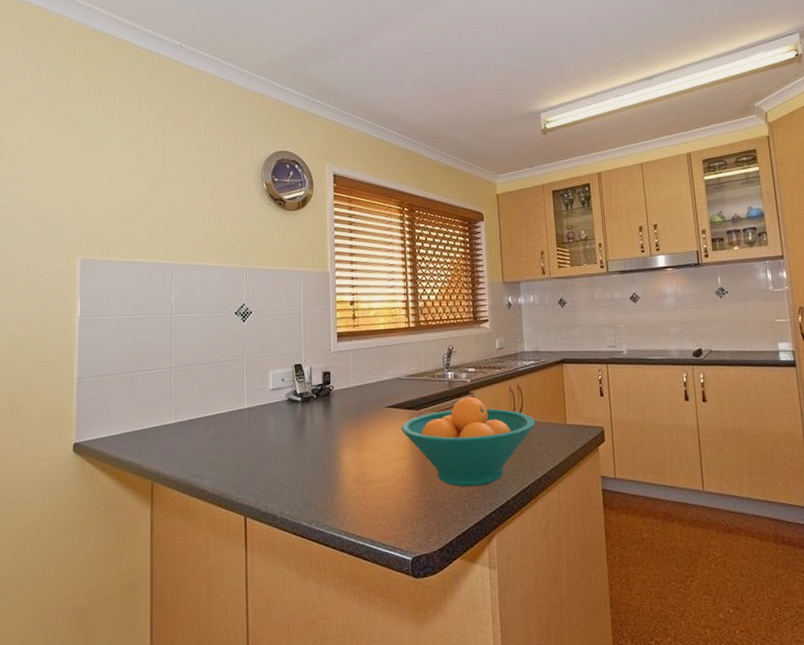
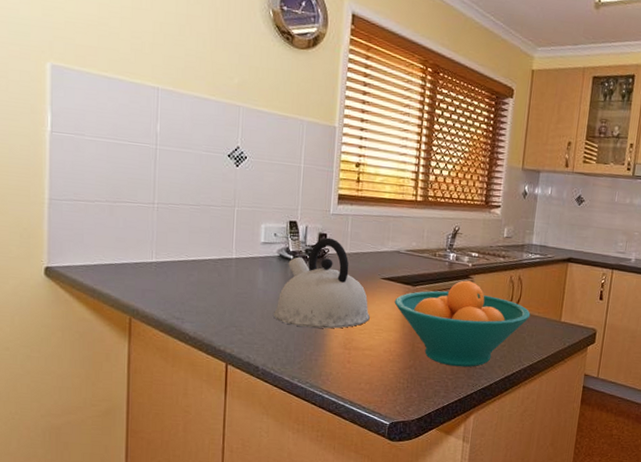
kettle: none [287,375,379,468] -> present [274,237,370,329]

